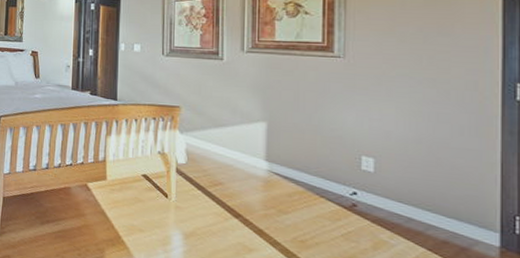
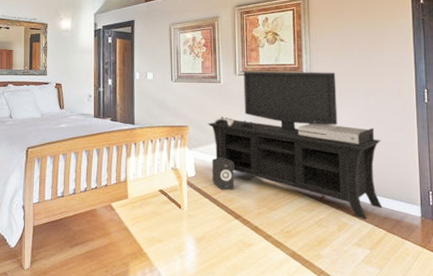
media console: none [204,48,445,241] -> present [207,71,383,220]
speaker: none [208,146,235,185] -> present [212,158,234,191]

